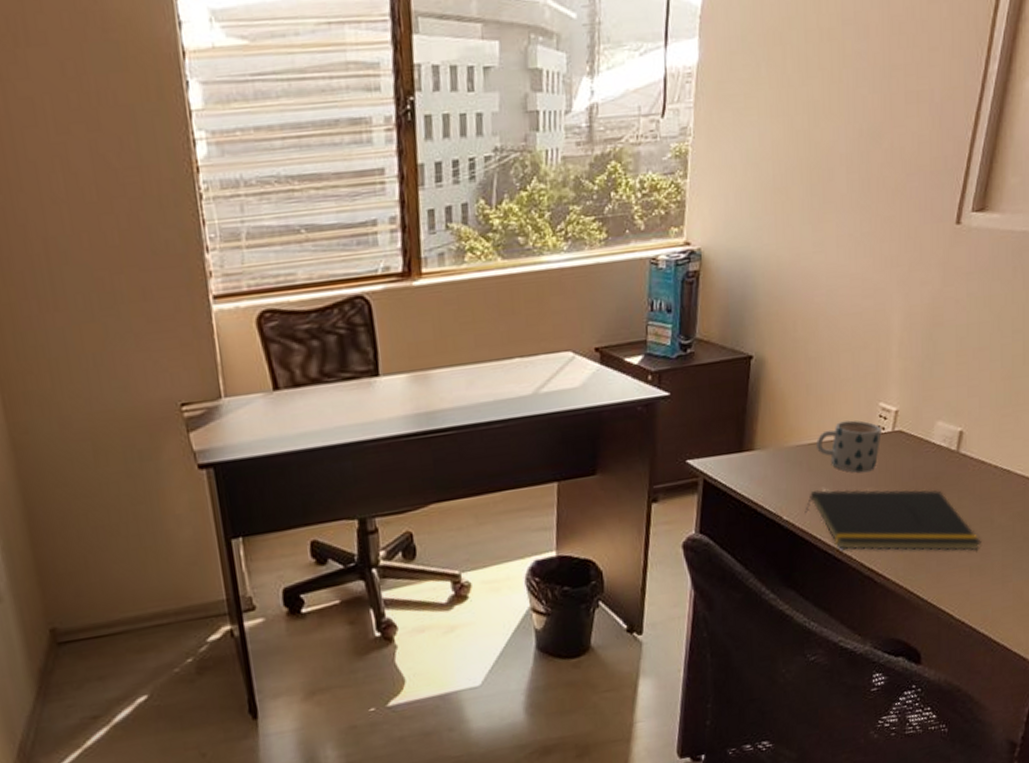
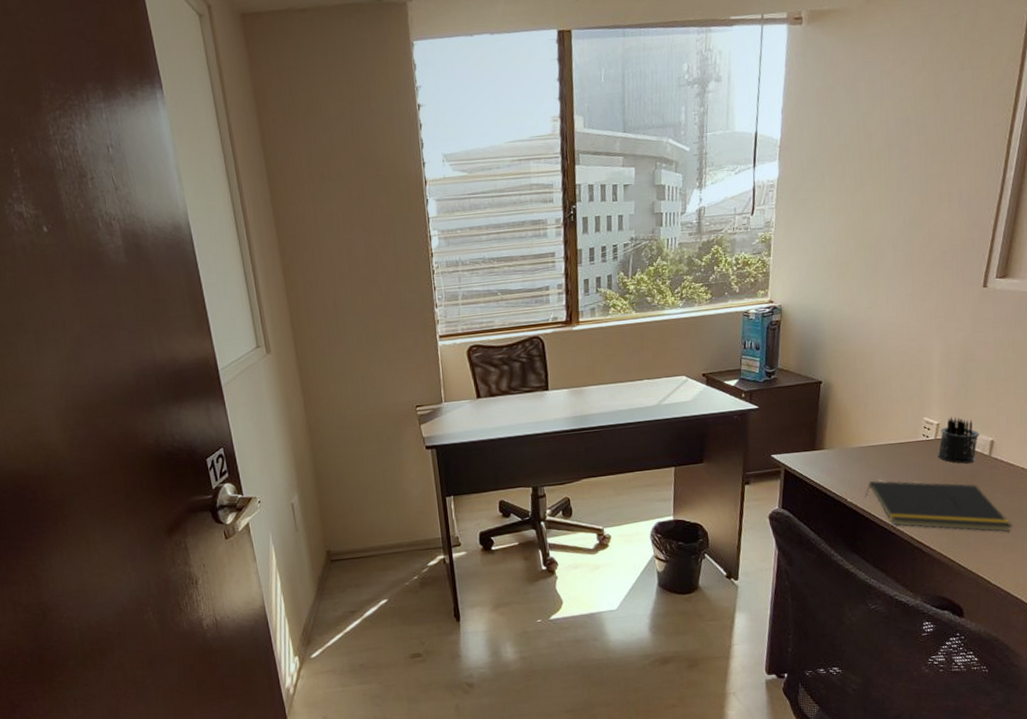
mug: present [816,420,882,473] -> none [873,429,926,469]
pen holder: none [895,400,947,464] -> present [937,416,980,464]

